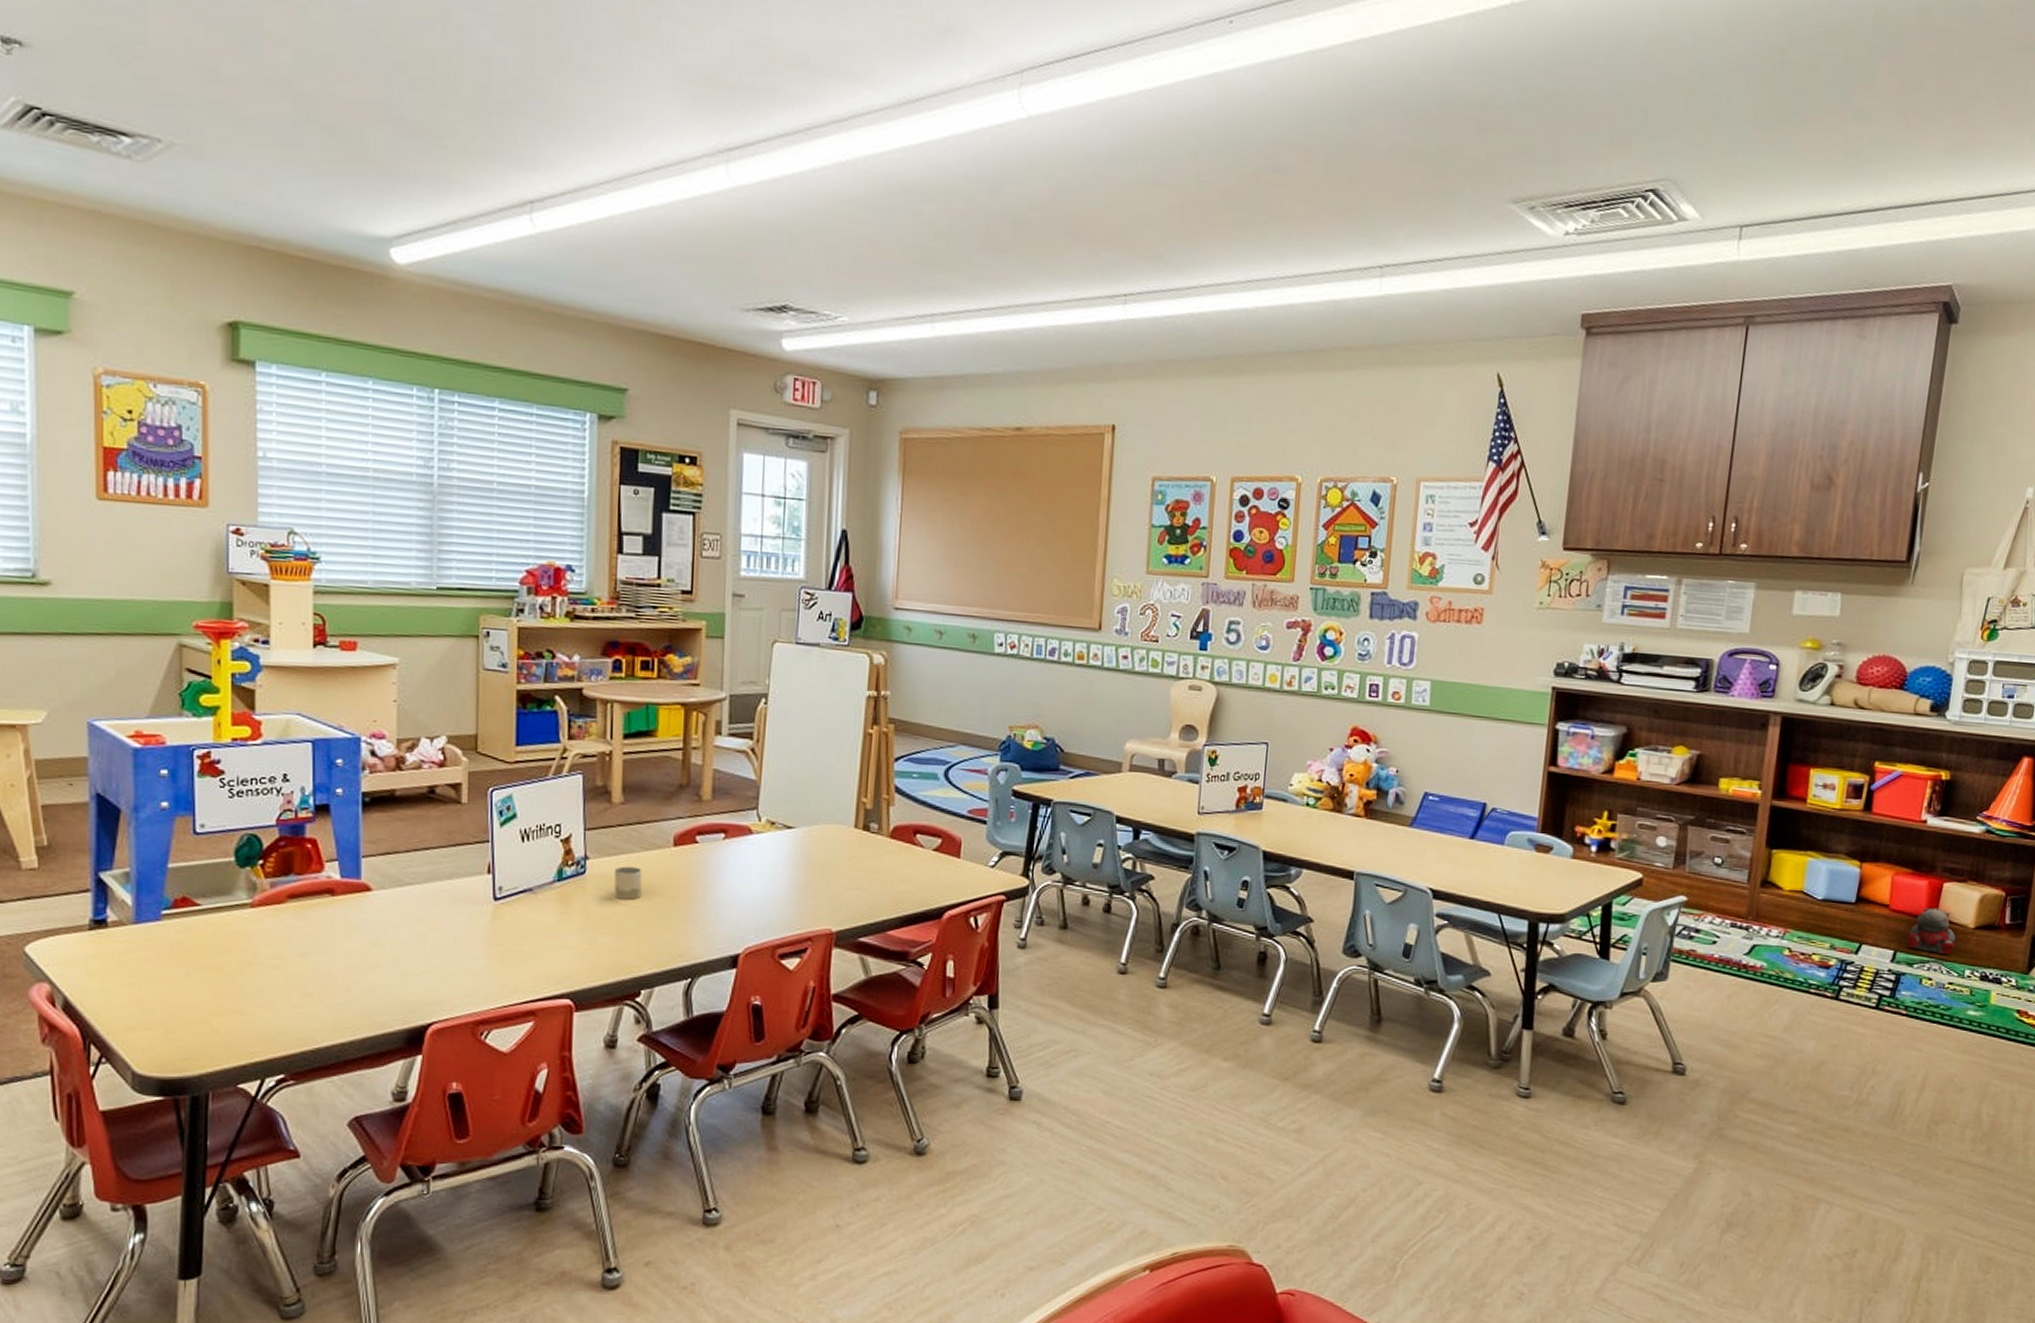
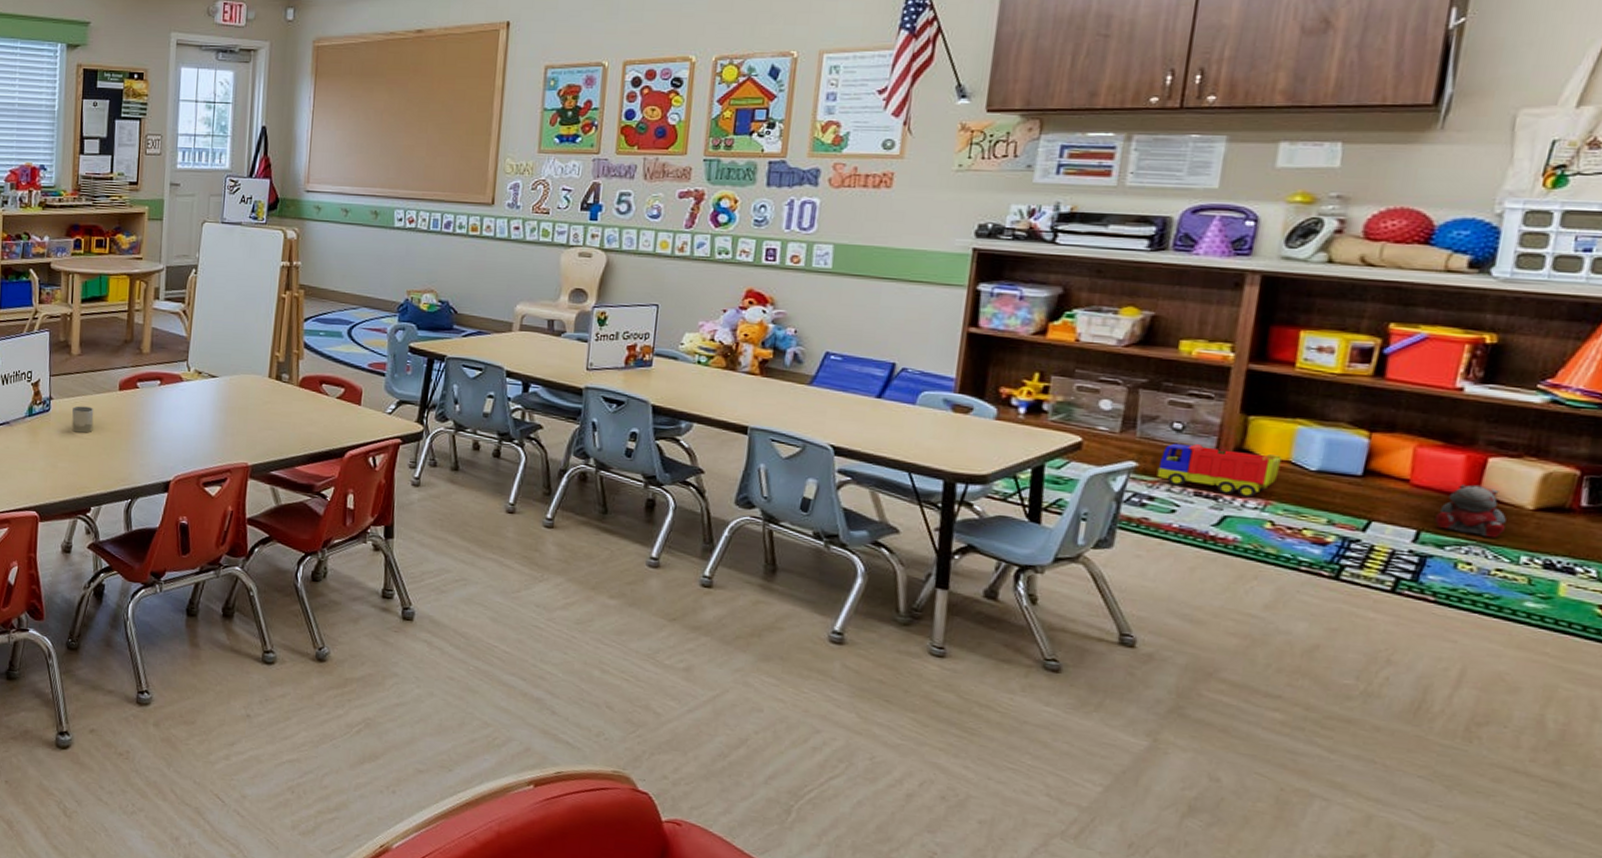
toy truck: none [1702,877,1797,927] -> present [1156,443,1282,498]

